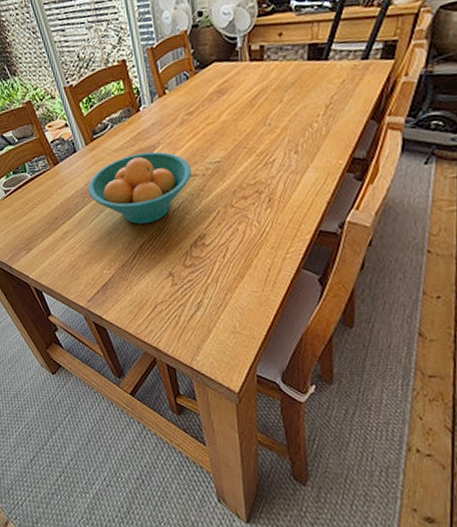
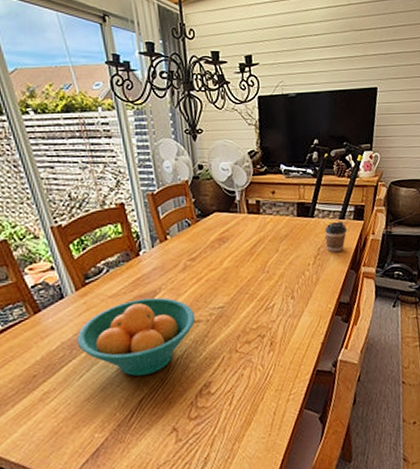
coffee cup: none [341,62,371,101] -> present [325,221,348,253]

